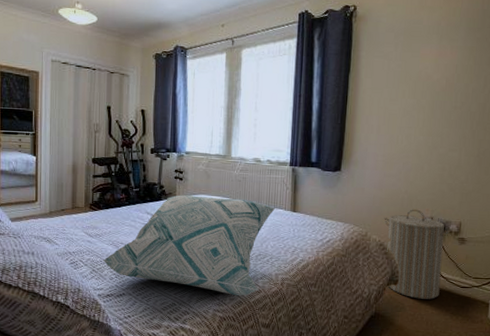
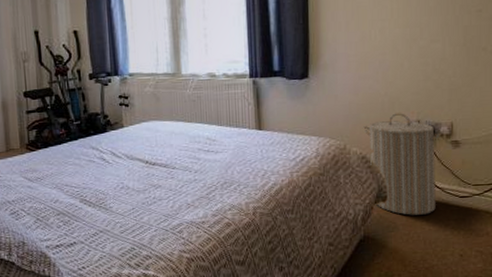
decorative pillow: present [103,195,276,296] -> none [47,122,239,233]

